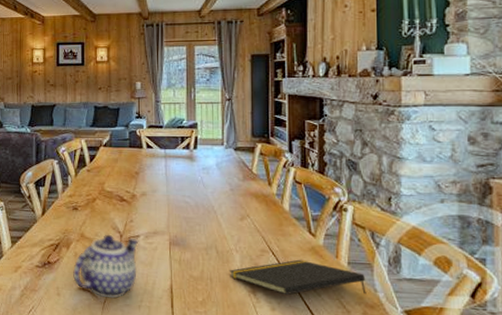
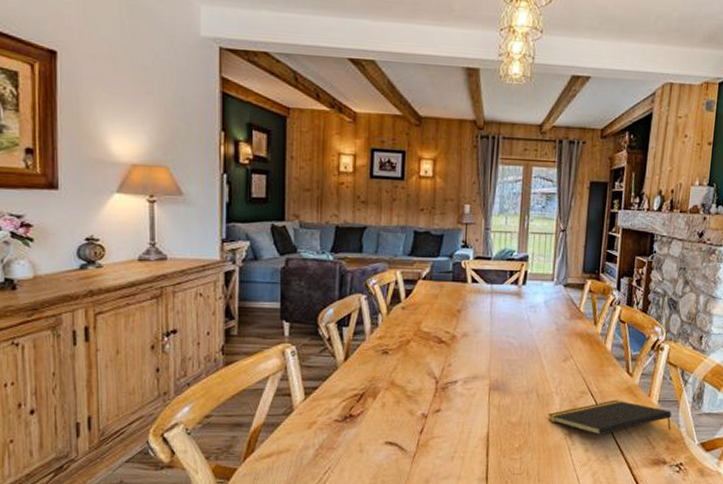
teapot: present [73,234,139,299] -> none [379,380,457,451]

